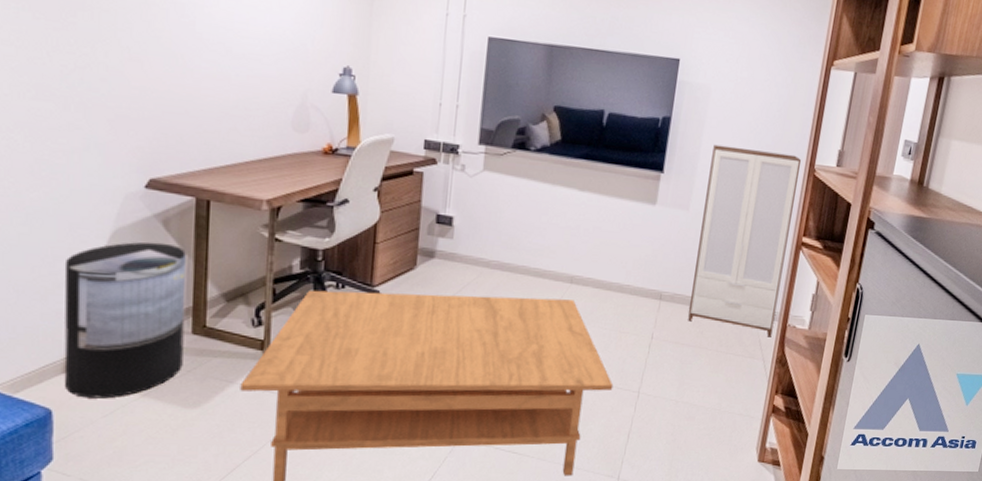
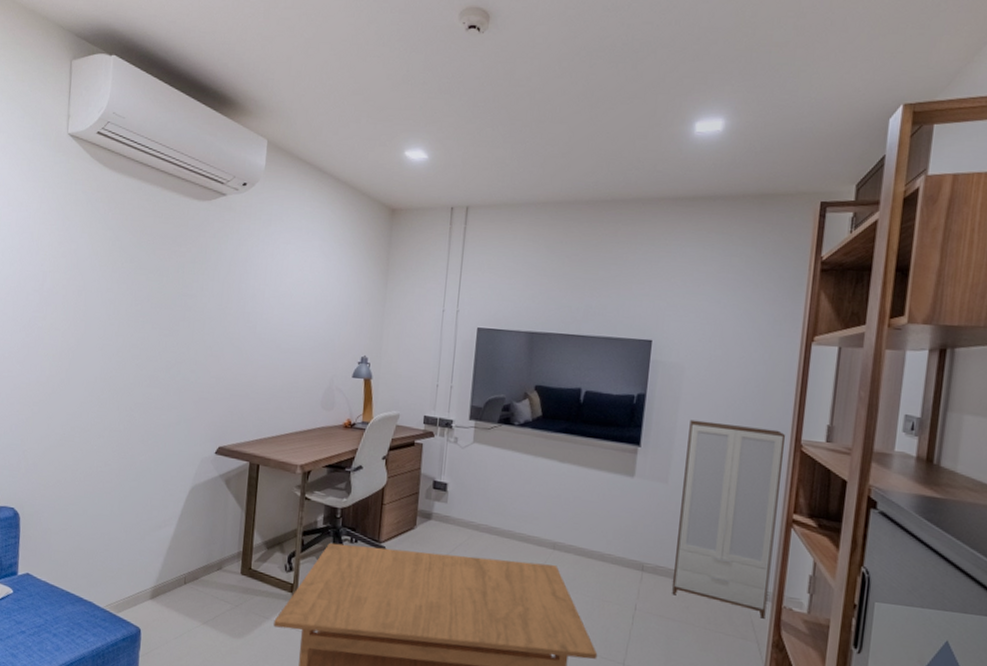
trash can: present [64,241,187,399] -> none [150,496,240,624]

